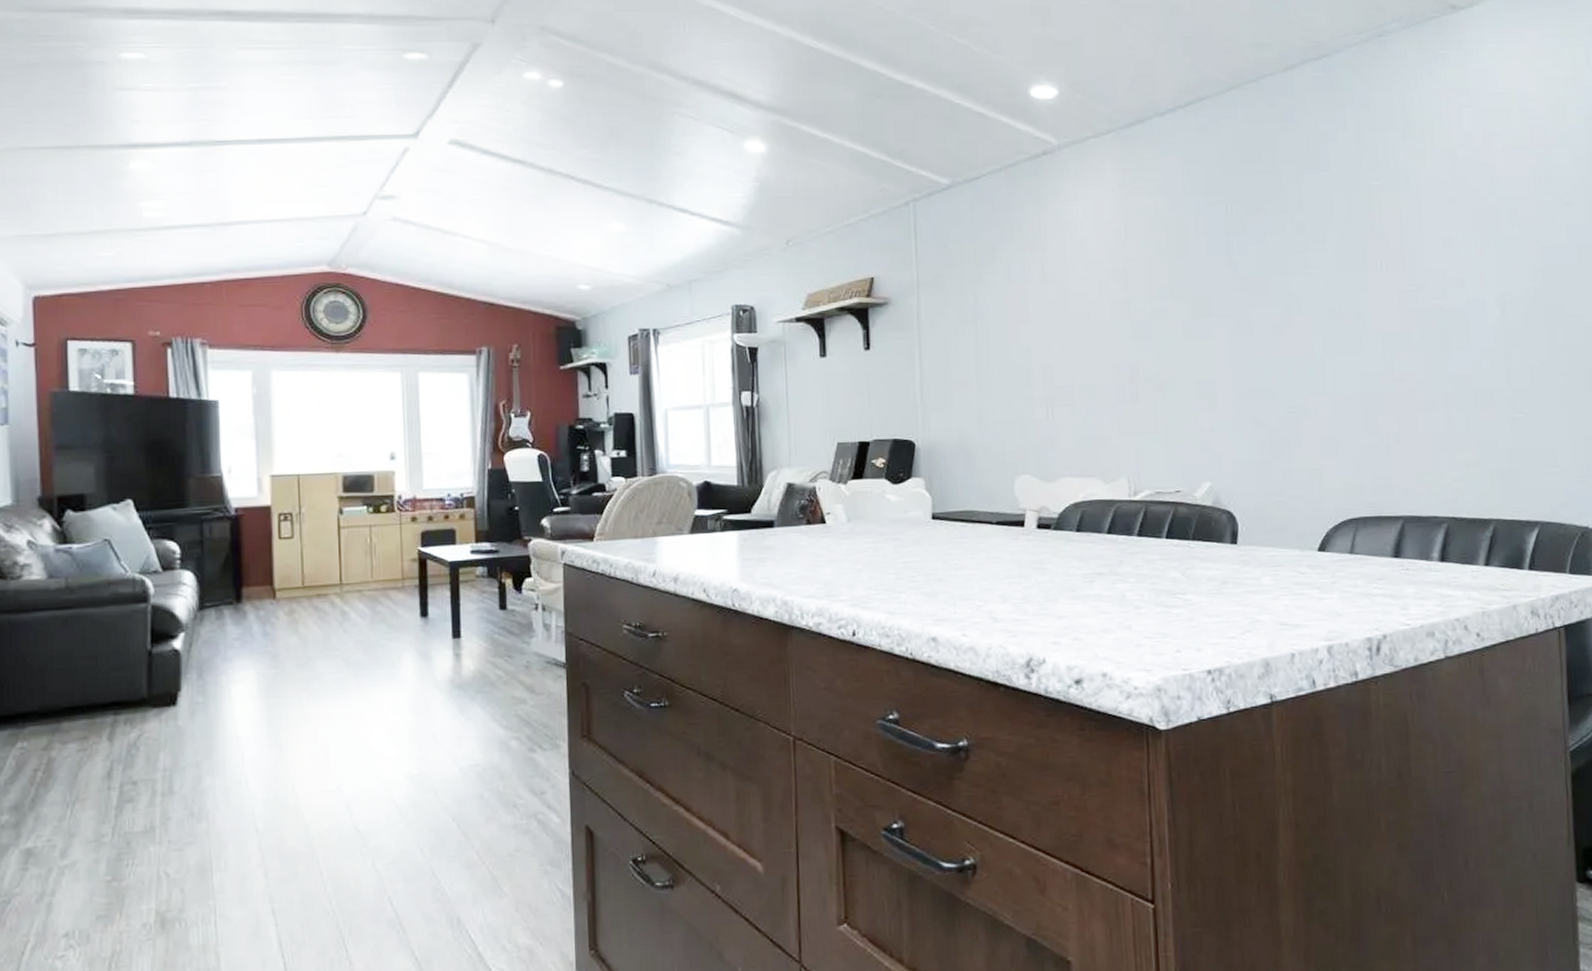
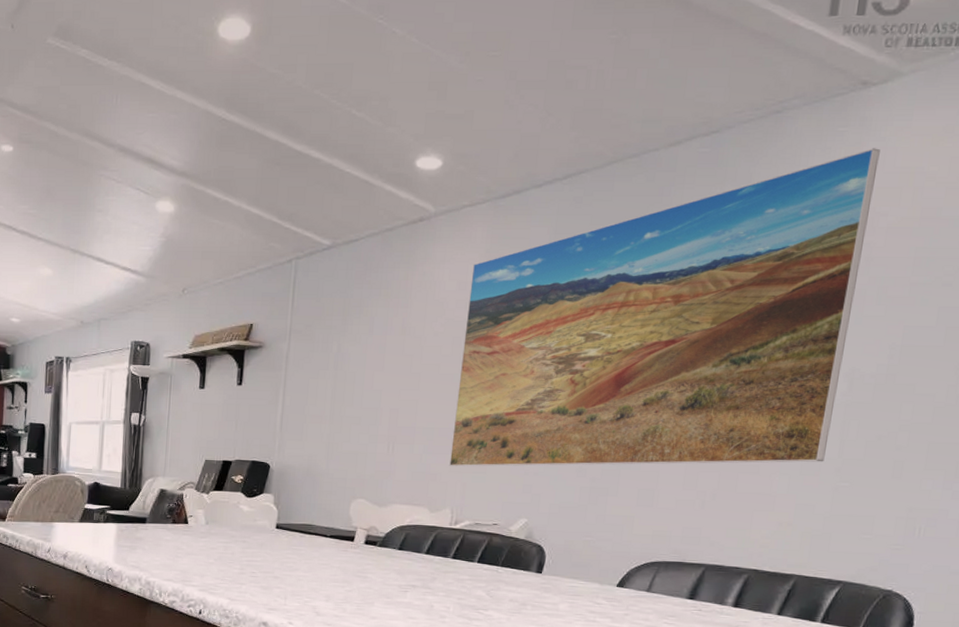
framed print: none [1107,70,1496,428] -> present [448,148,880,467]

